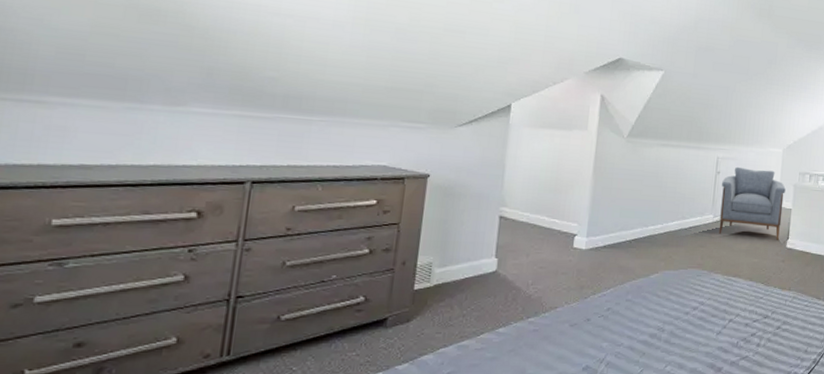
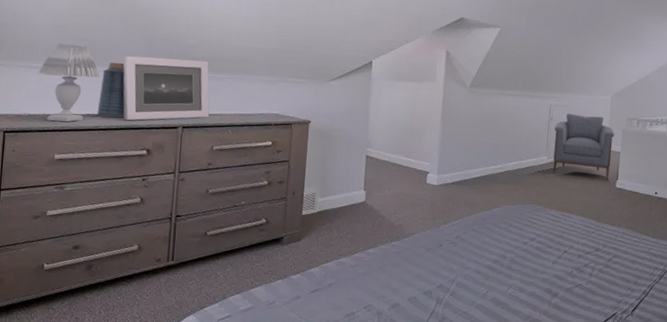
table lamp: none [29,69,132,176] -> present [37,43,101,122]
vase: none [123,97,170,171] -> present [97,62,125,118]
picture frame: none [163,89,294,174] -> present [123,56,210,121]

